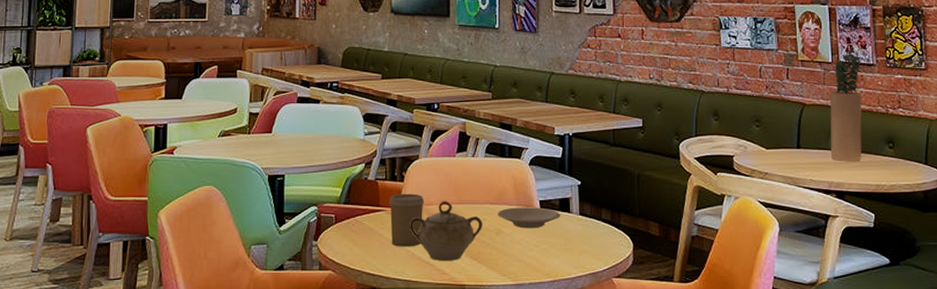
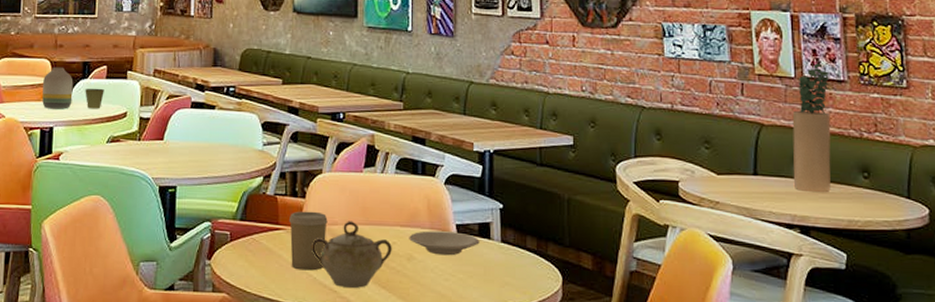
vase: none [156,68,186,108] -> present [42,67,73,111]
cup: none [197,86,215,106] -> present [85,88,104,109]

